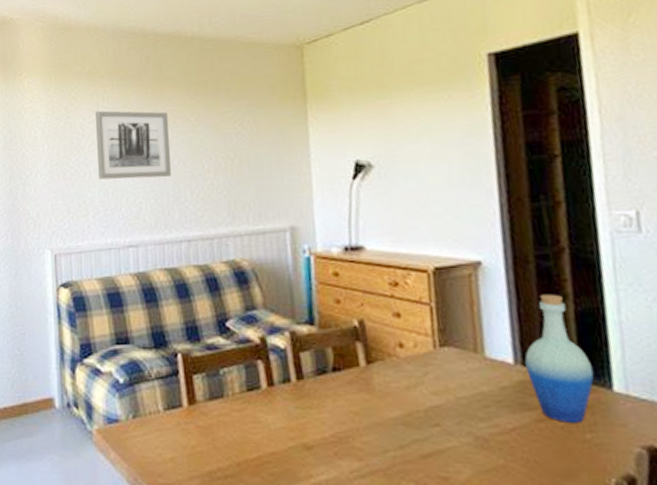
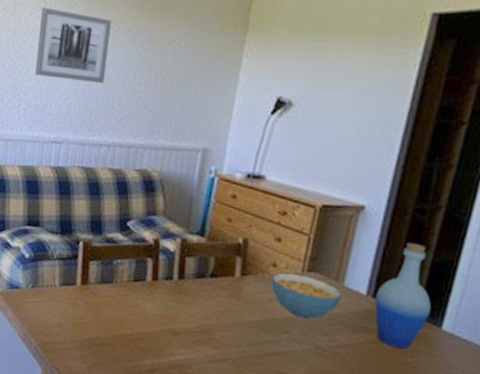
cereal bowl: none [401,352,487,404] -> present [271,272,342,319]

